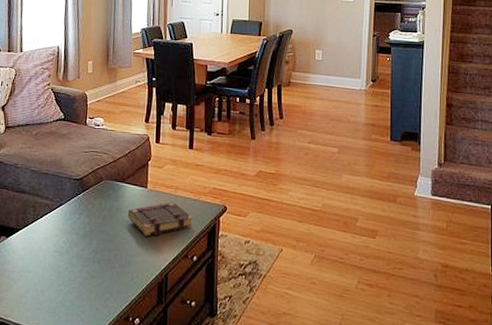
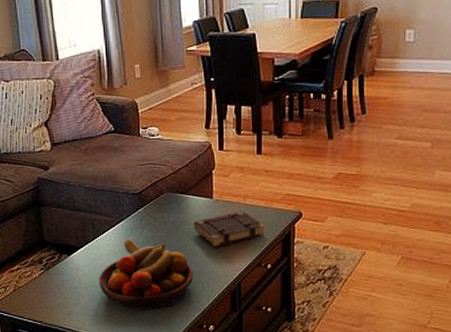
fruit bowl: none [32,222,125,300] -> present [98,237,194,311]

